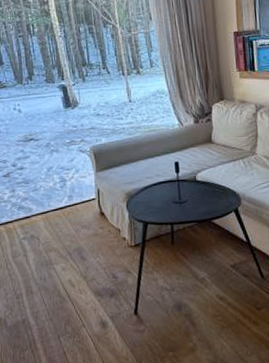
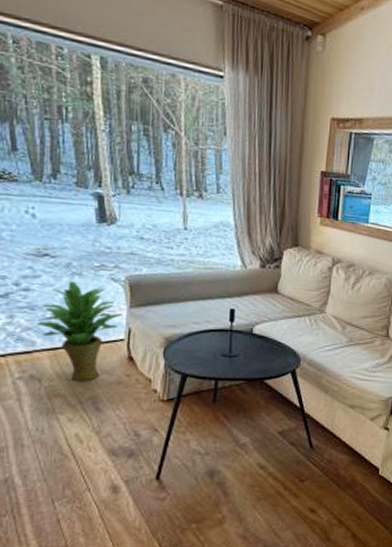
potted plant: none [31,156,92,237] -> present [36,281,123,382]

